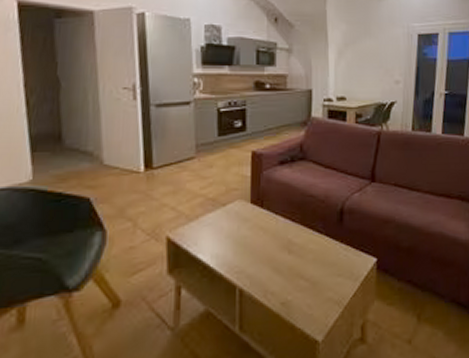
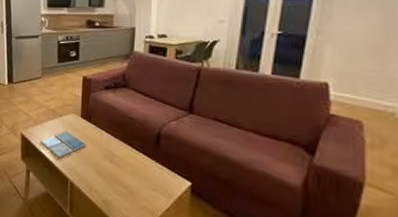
drink coaster: none [196,222,258,261] -> present [40,130,86,158]

